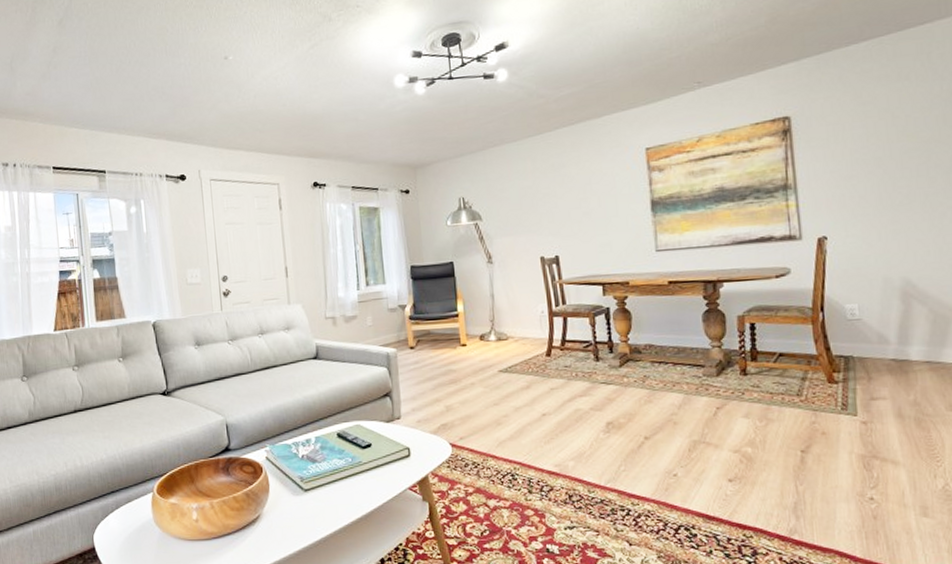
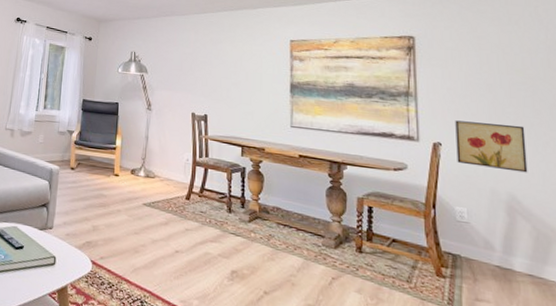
wall art: none [841,199,923,256] -> present [455,120,528,173]

